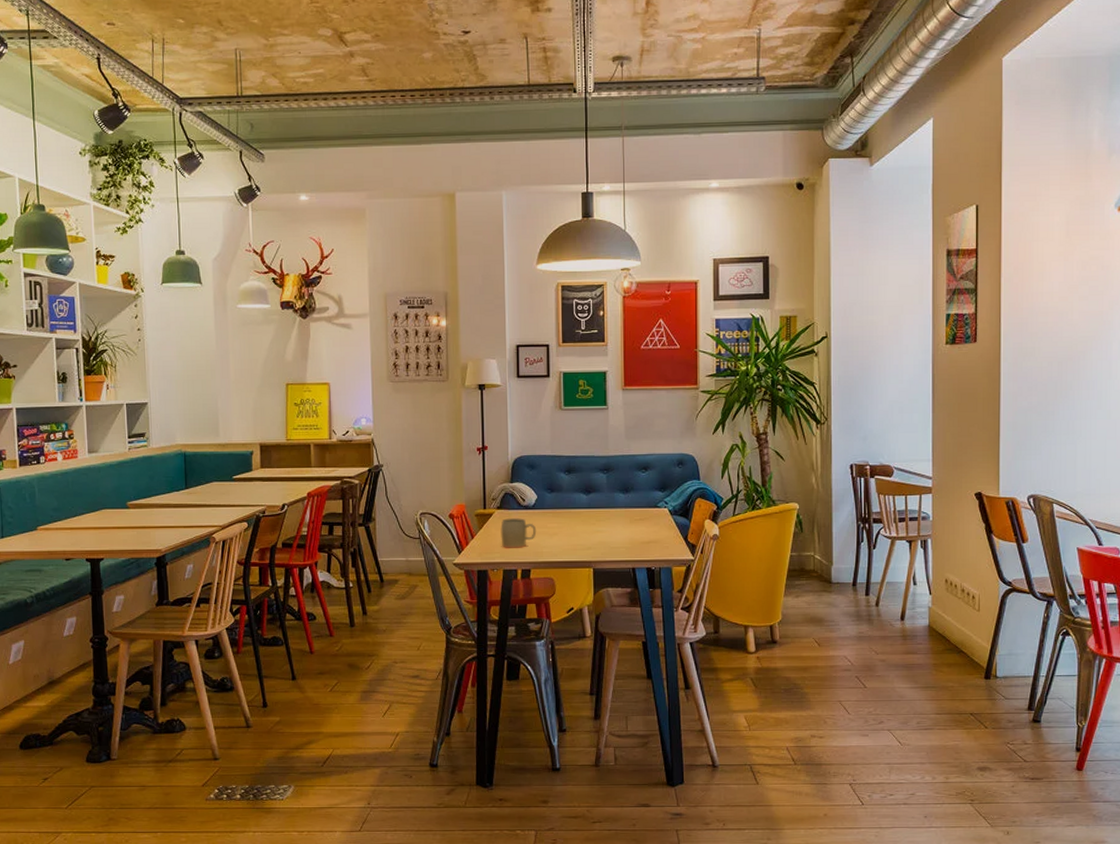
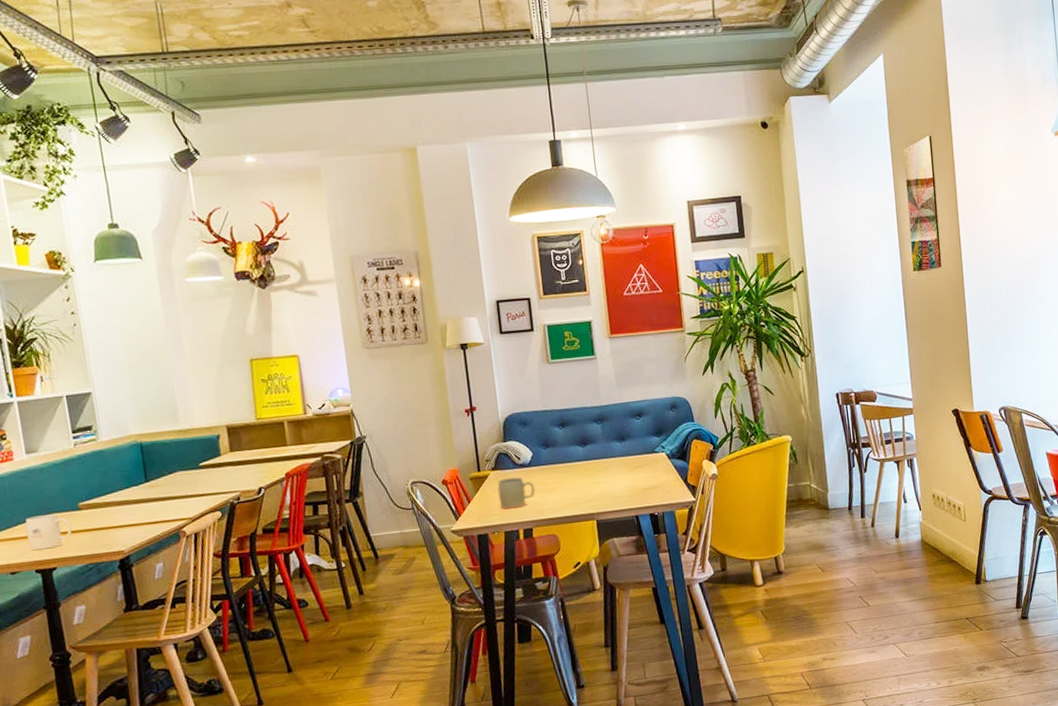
mug: none [81,510,120,541] -> present [25,514,72,551]

